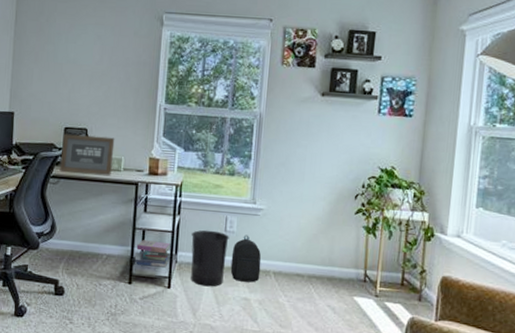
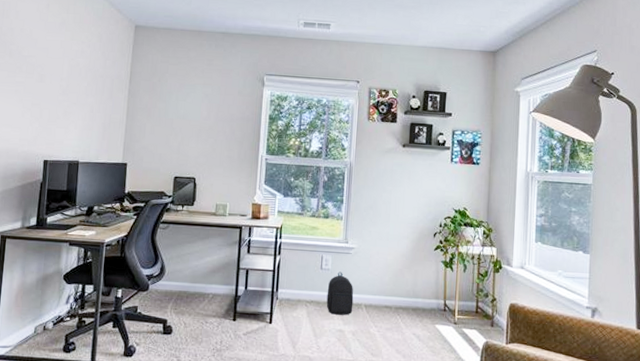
picture frame: present [59,133,115,175] -> none [169,182,221,220]
books: present [134,240,170,268] -> none [238,279,271,304]
waste bin: present [191,230,229,287] -> none [290,268,325,321]

